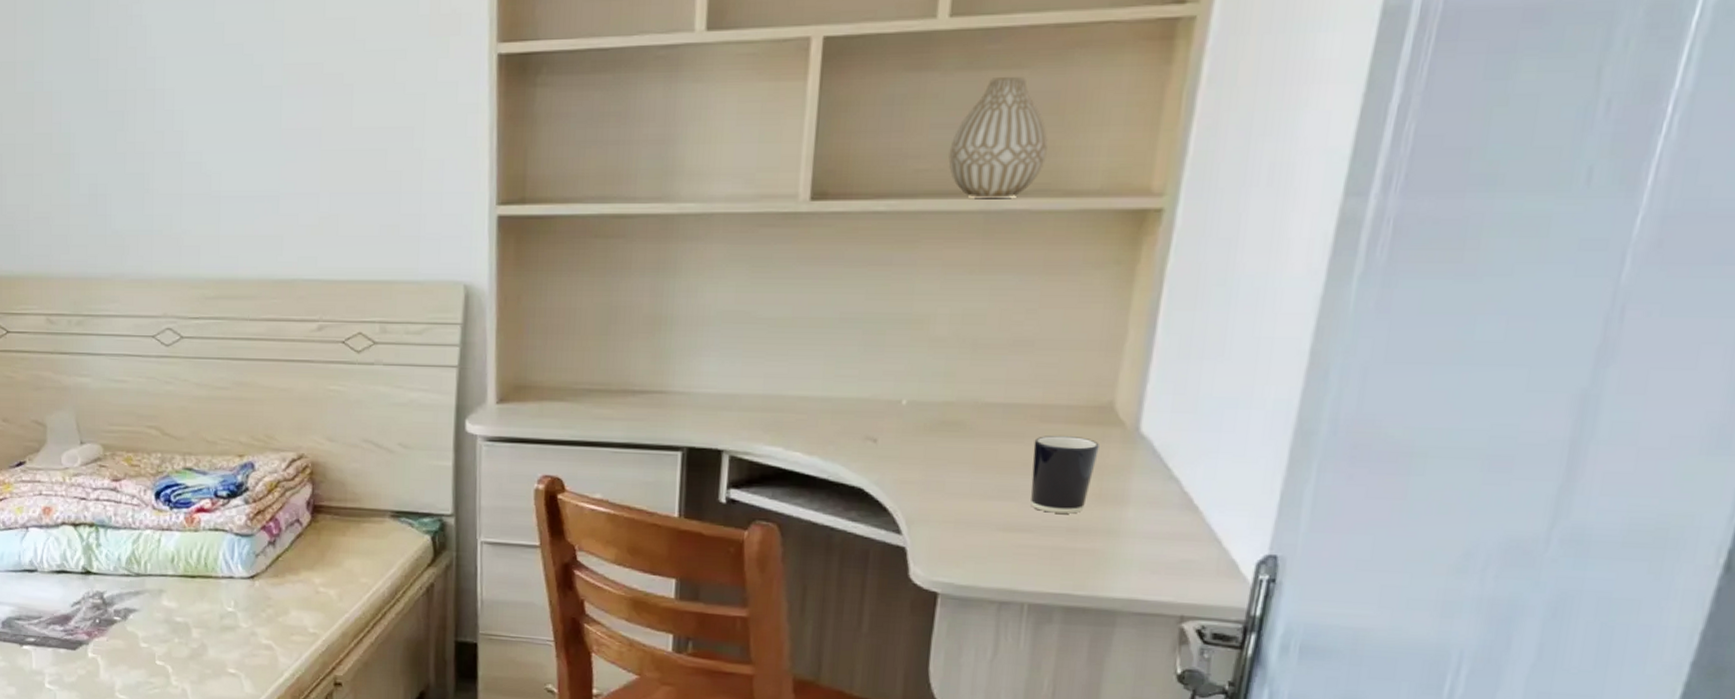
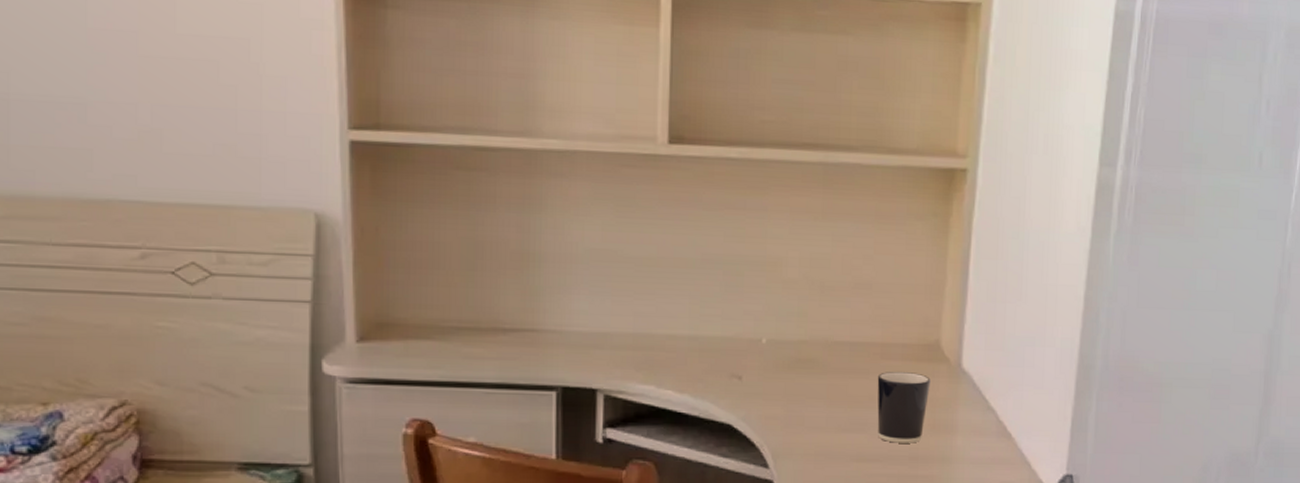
vase: present [948,77,1049,198] -> none [790,41,873,152]

